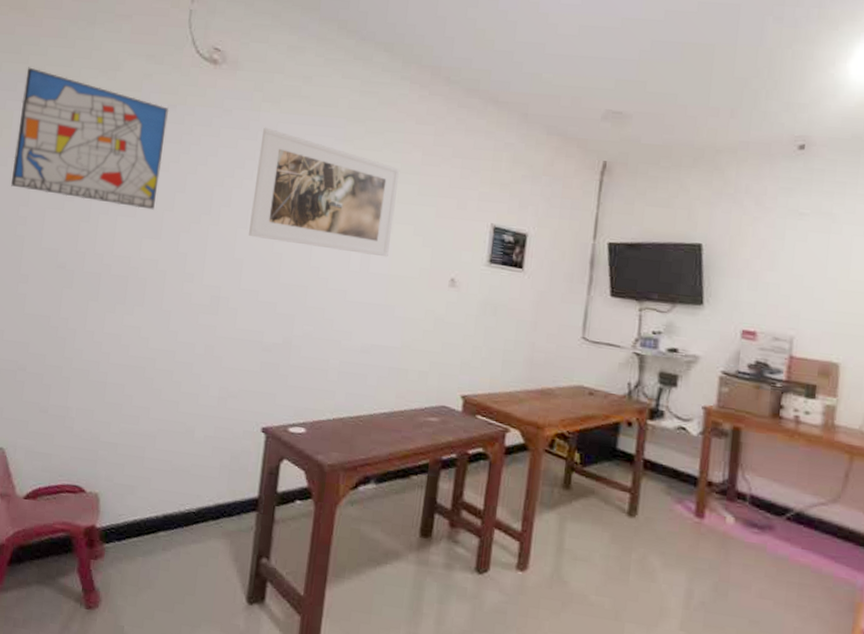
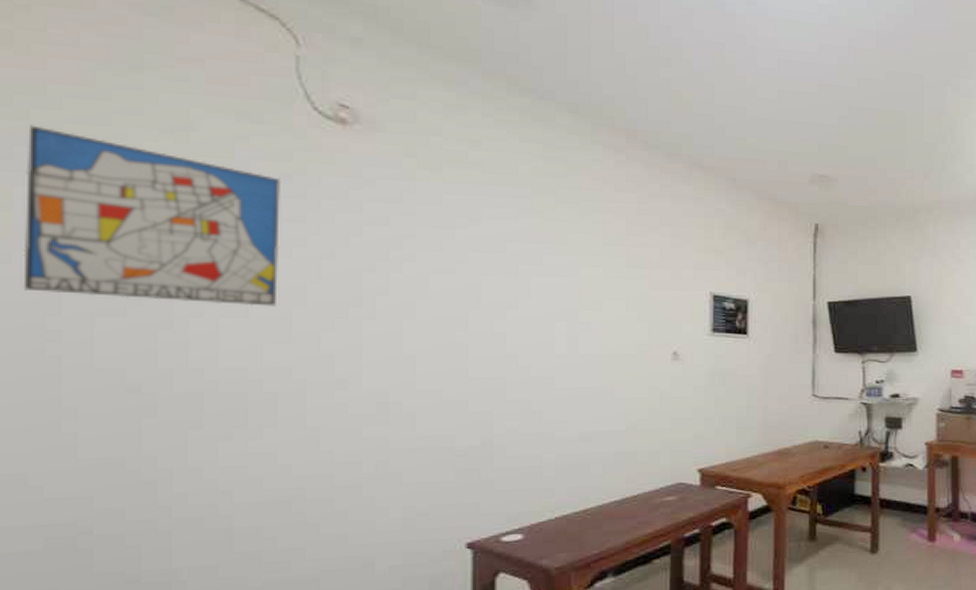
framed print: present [249,127,400,257] -> none [419,199,603,337]

